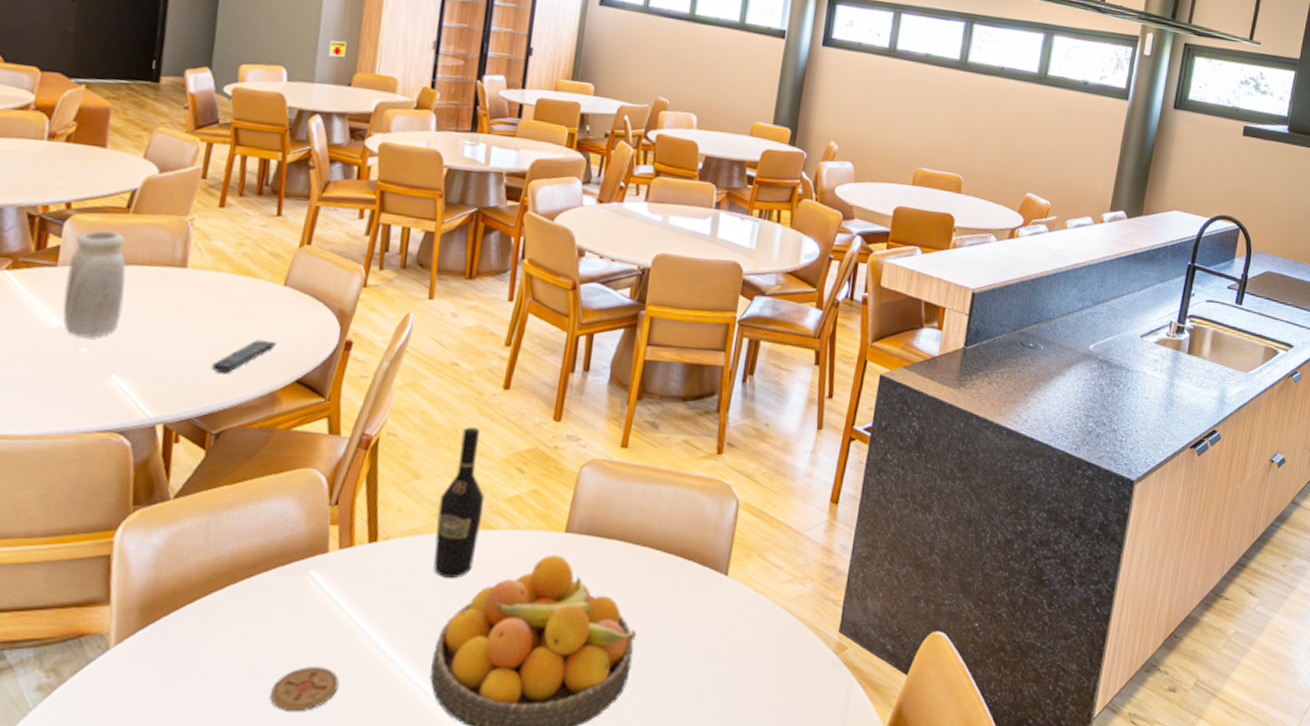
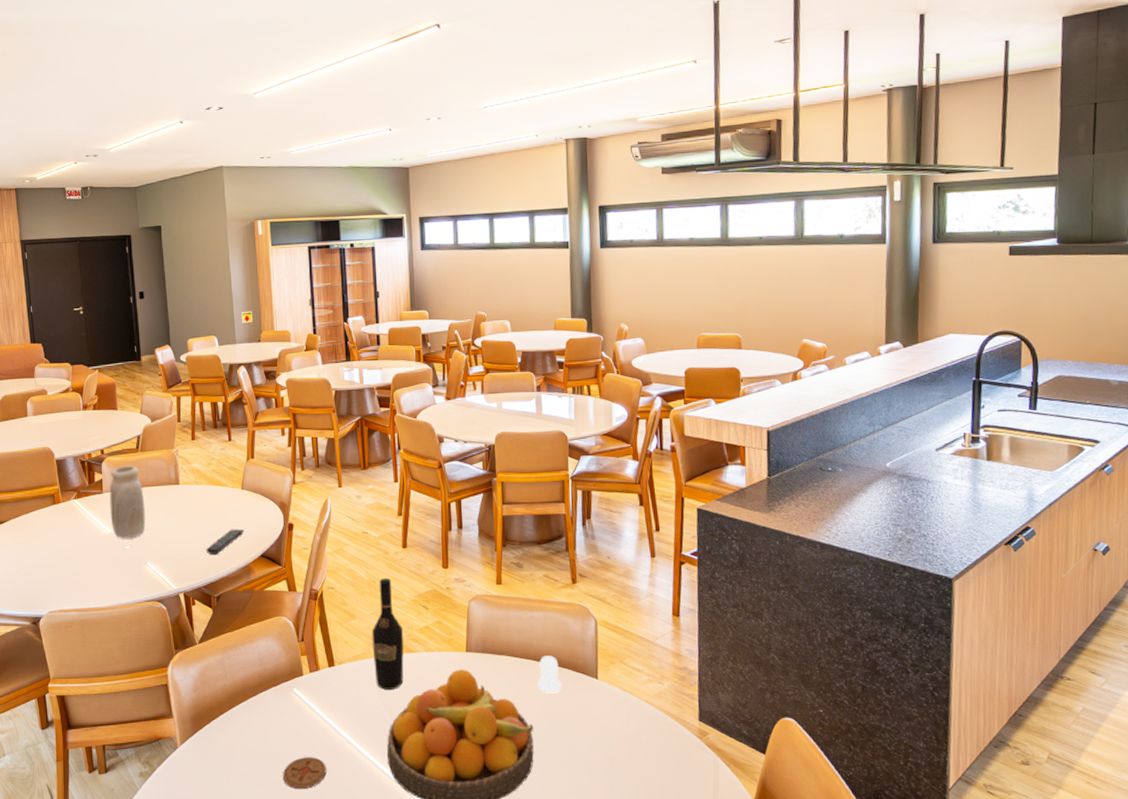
salt shaker: none [651,543,683,592] -> present [538,655,562,694]

